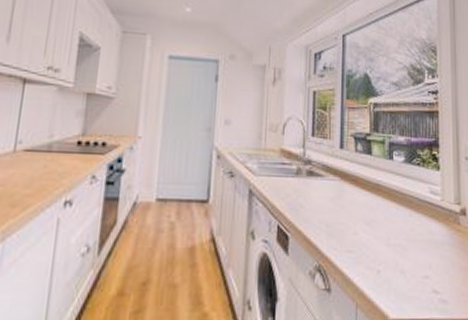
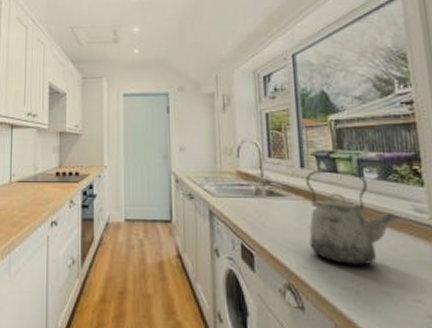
kettle: none [341,151,419,245] -> present [306,169,400,266]

